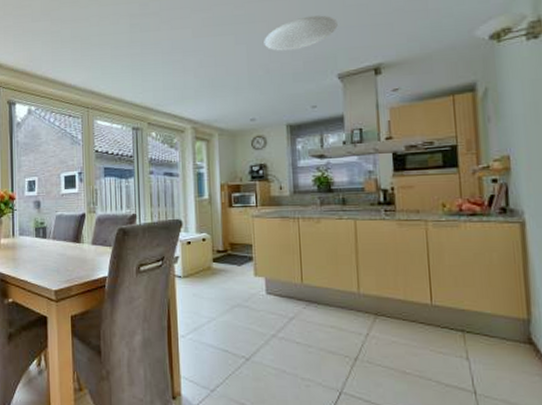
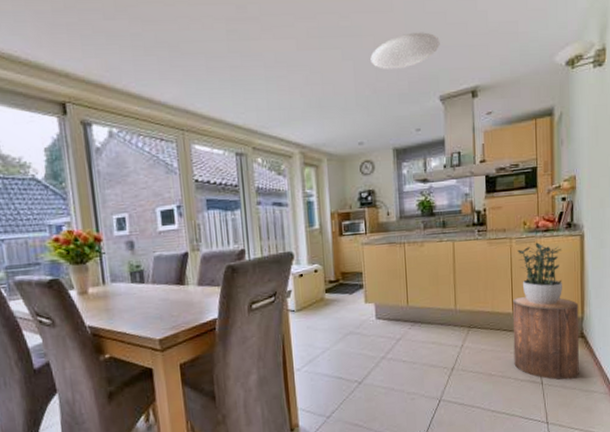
stool: none [431,286,528,394] -> present [512,296,579,380]
potted plant: none [435,227,498,299] -> present [517,242,562,305]

